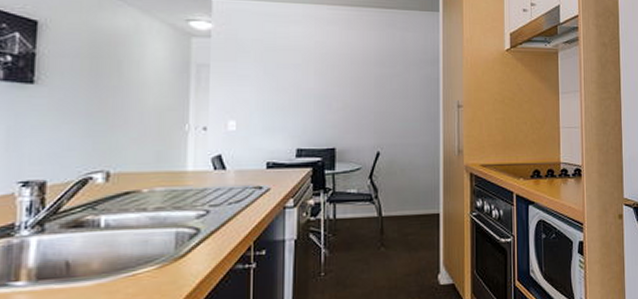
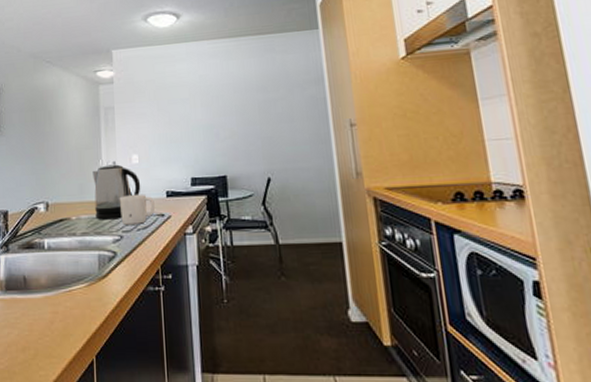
kettle: none [175,130,237,193] -> present [92,164,141,220]
mug: none [207,164,251,198] -> present [119,193,155,225]

